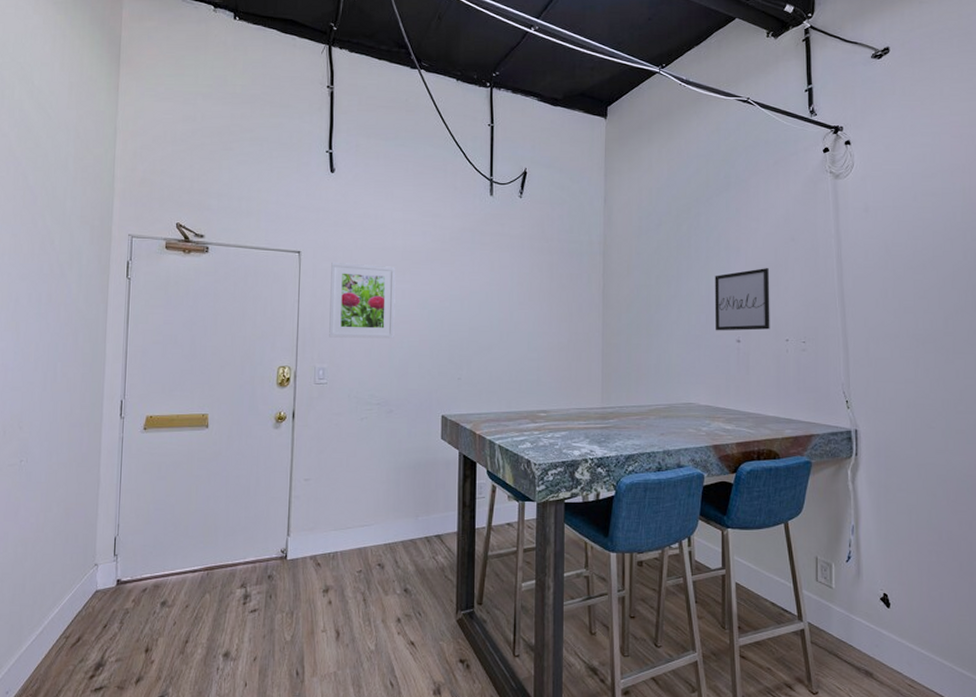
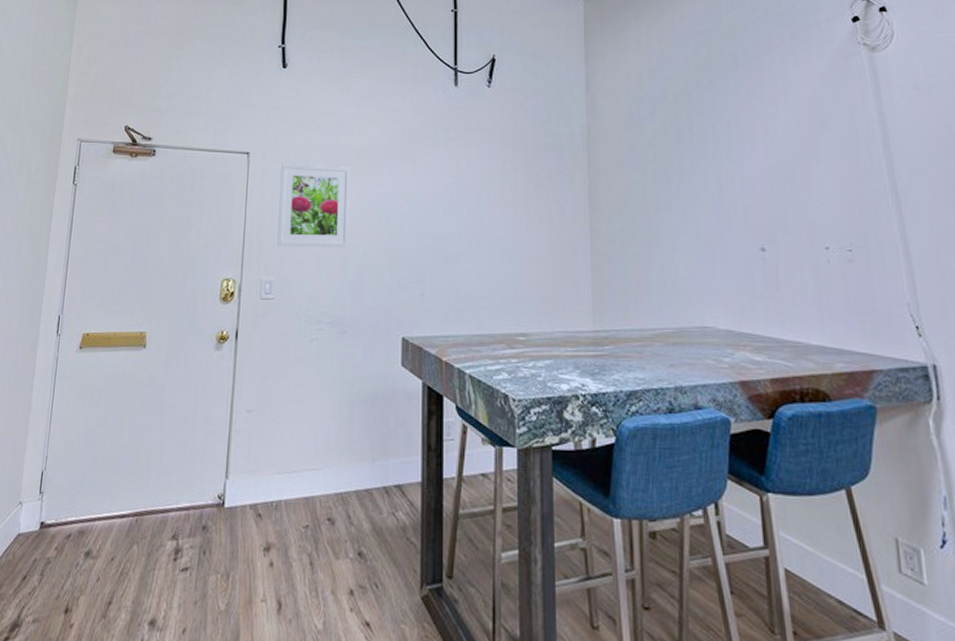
wall art: present [714,268,770,331] -> none [726,160,803,237]

